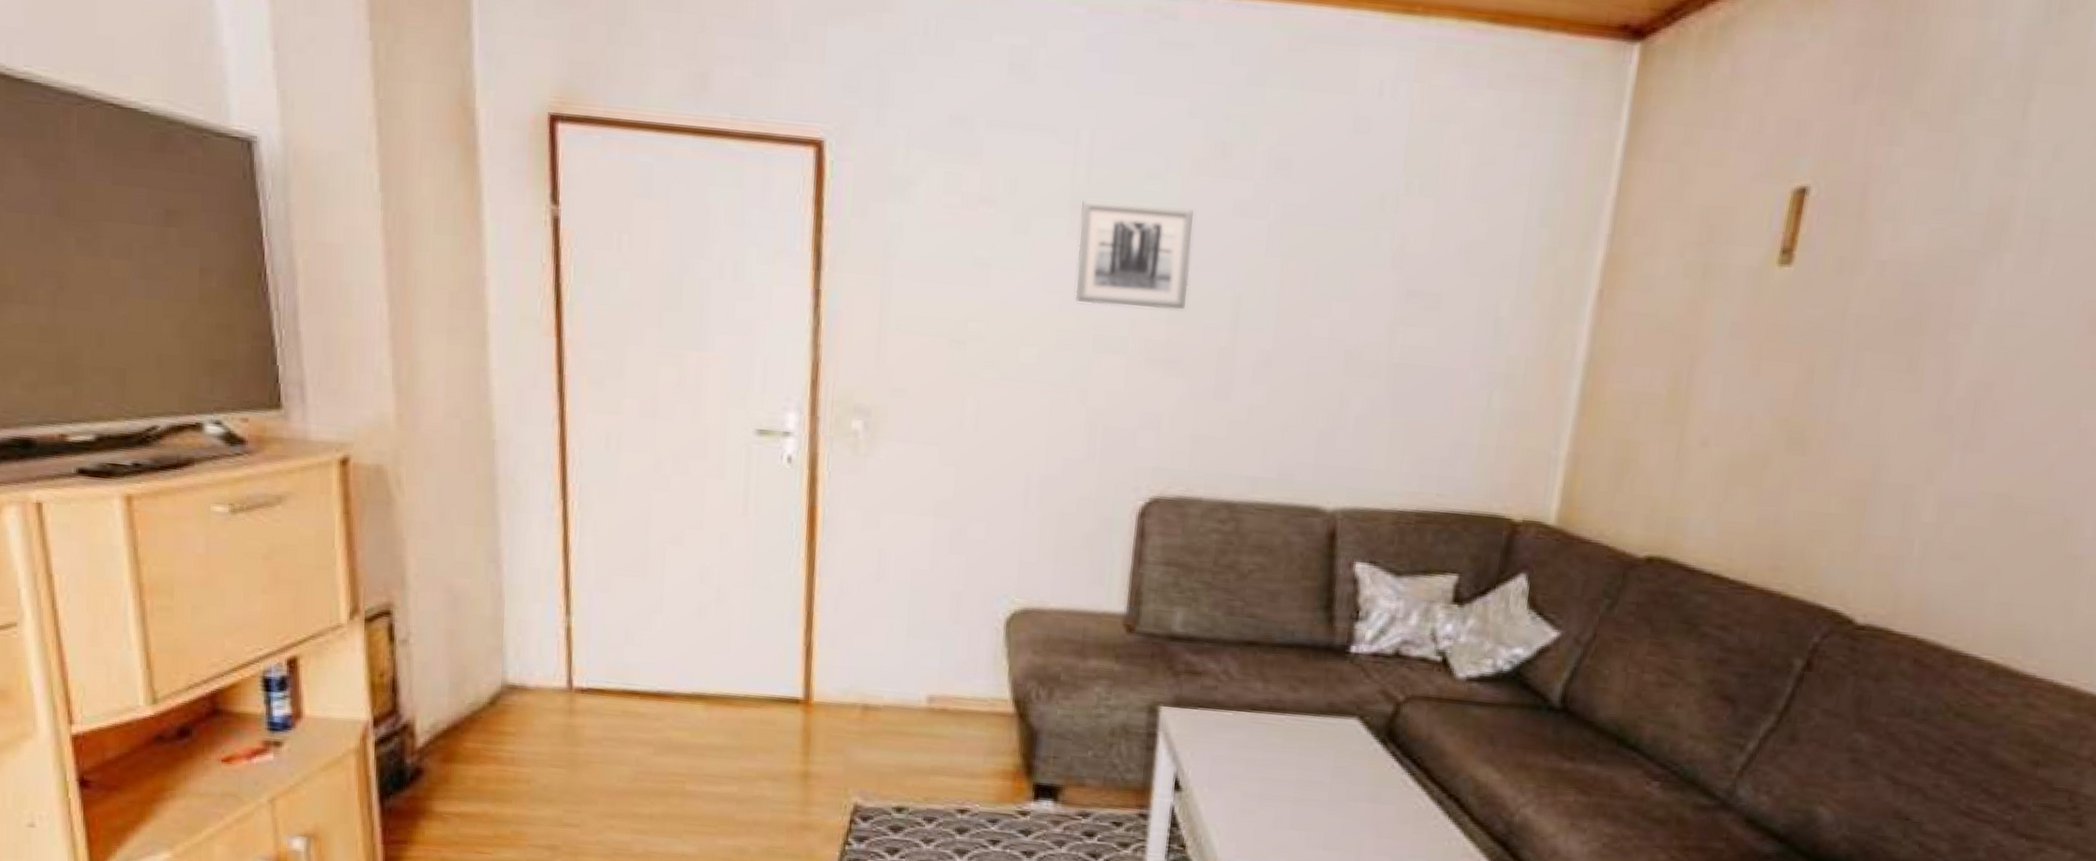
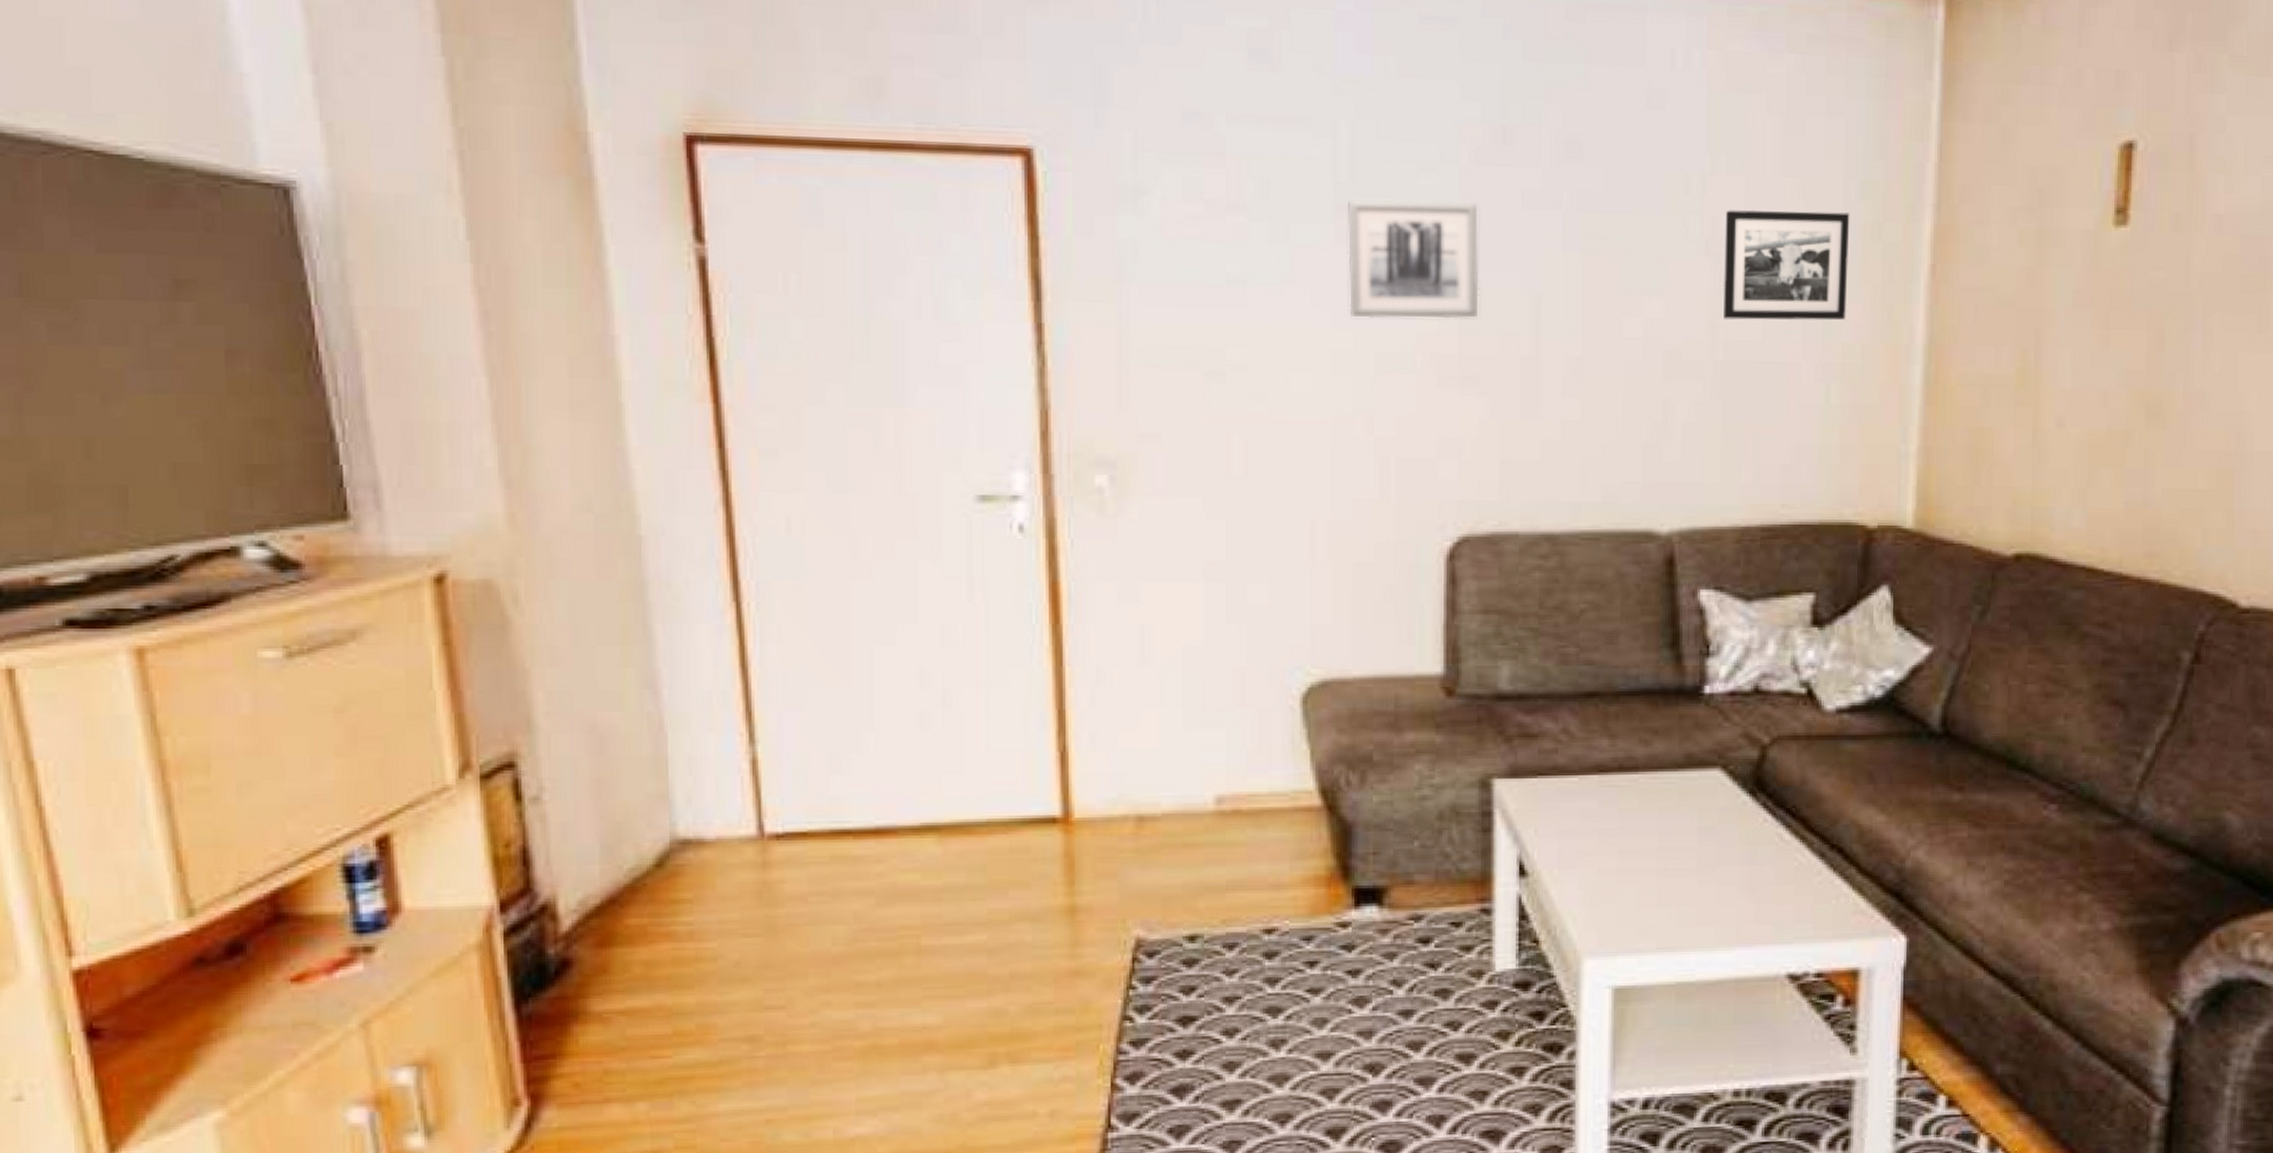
picture frame: none [1402,228,1529,334] -> present [1724,210,1850,321]

